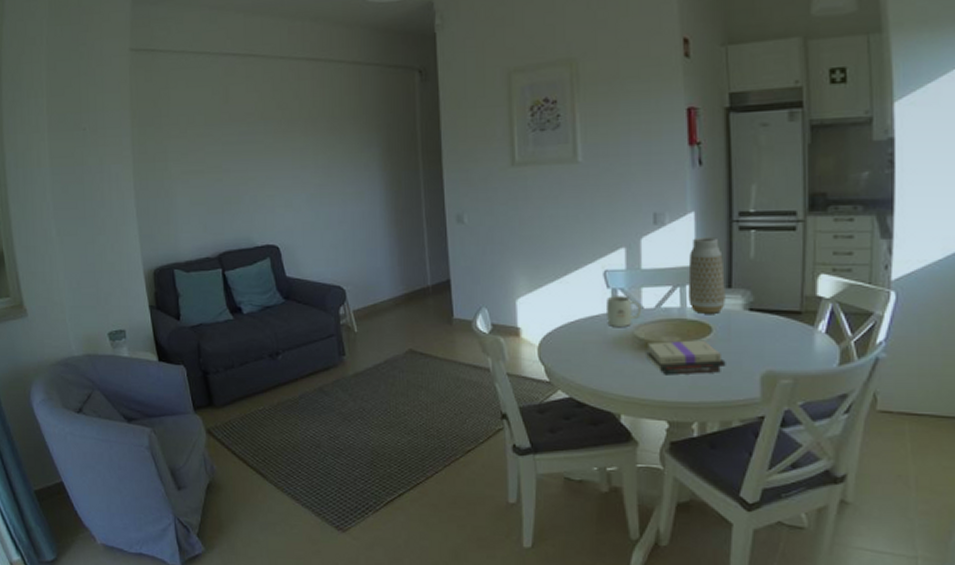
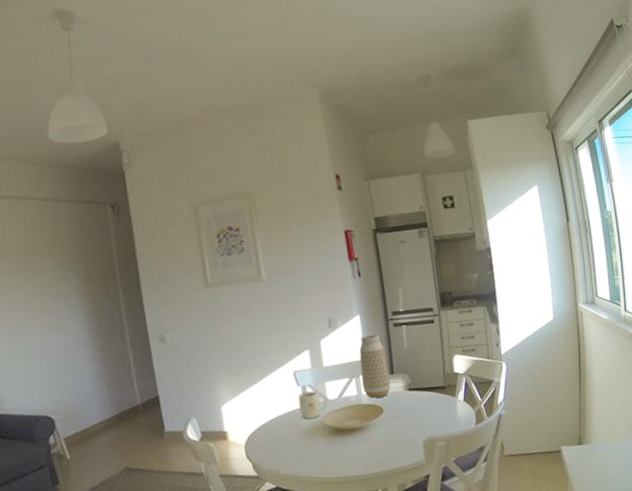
books: present [645,340,726,376] -> none [334,419,397,454]

